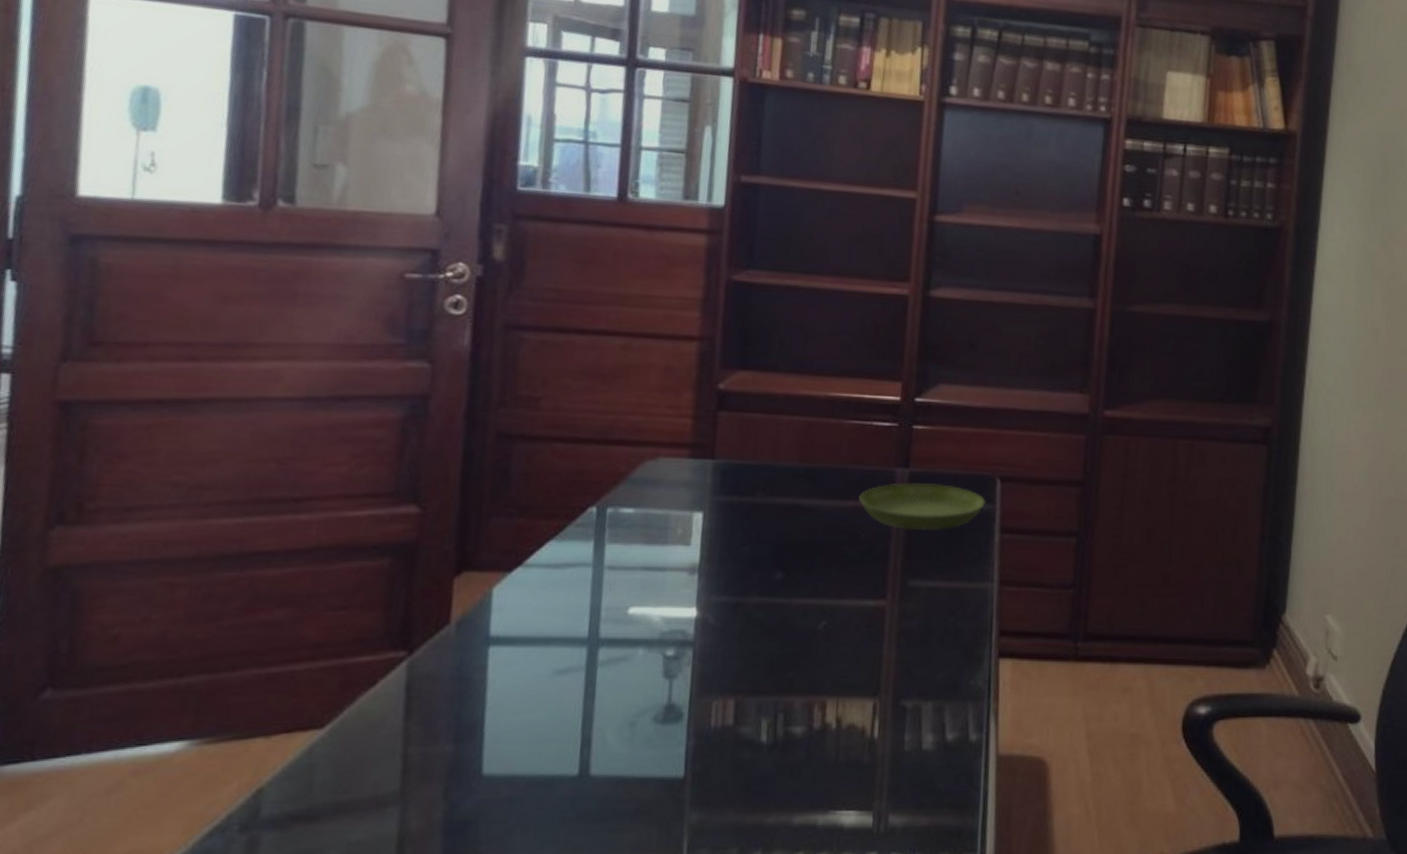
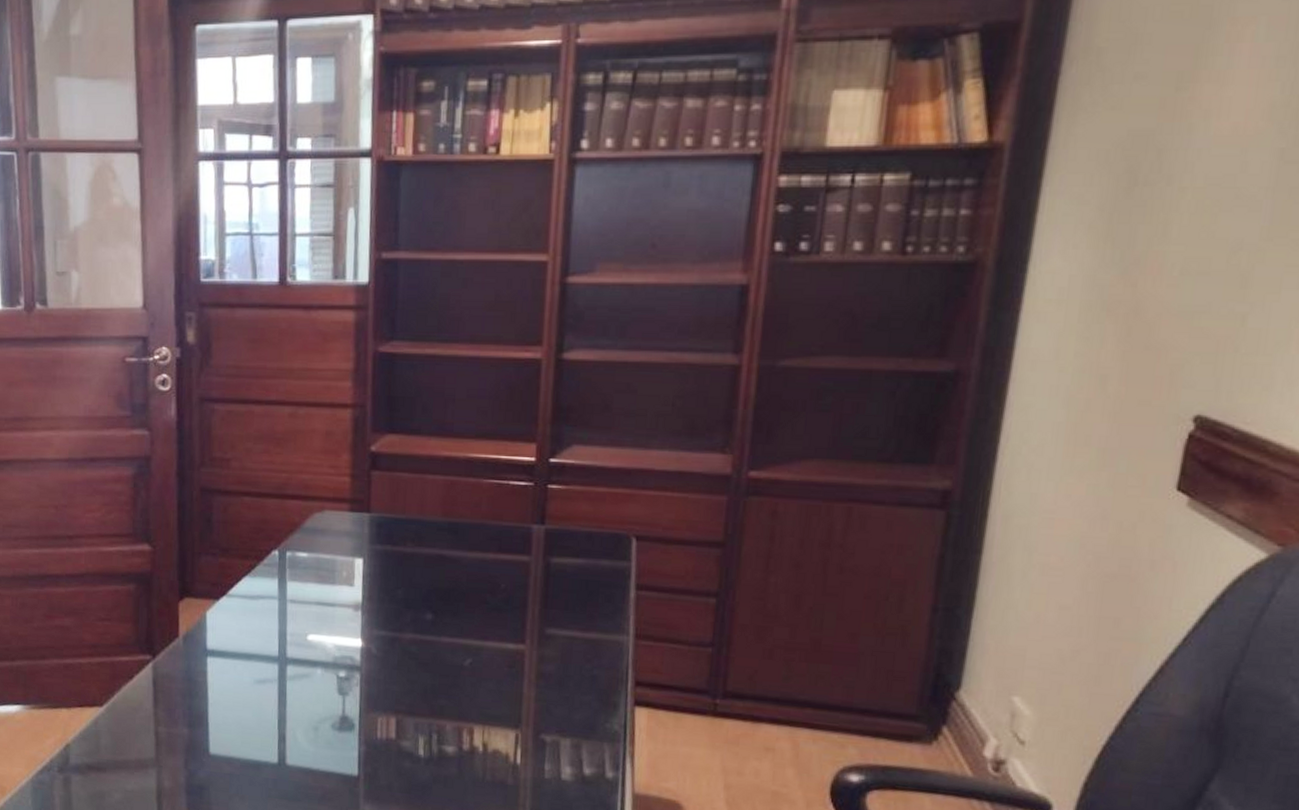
saucer: present [859,483,985,532] -> none [498,538,621,585]

